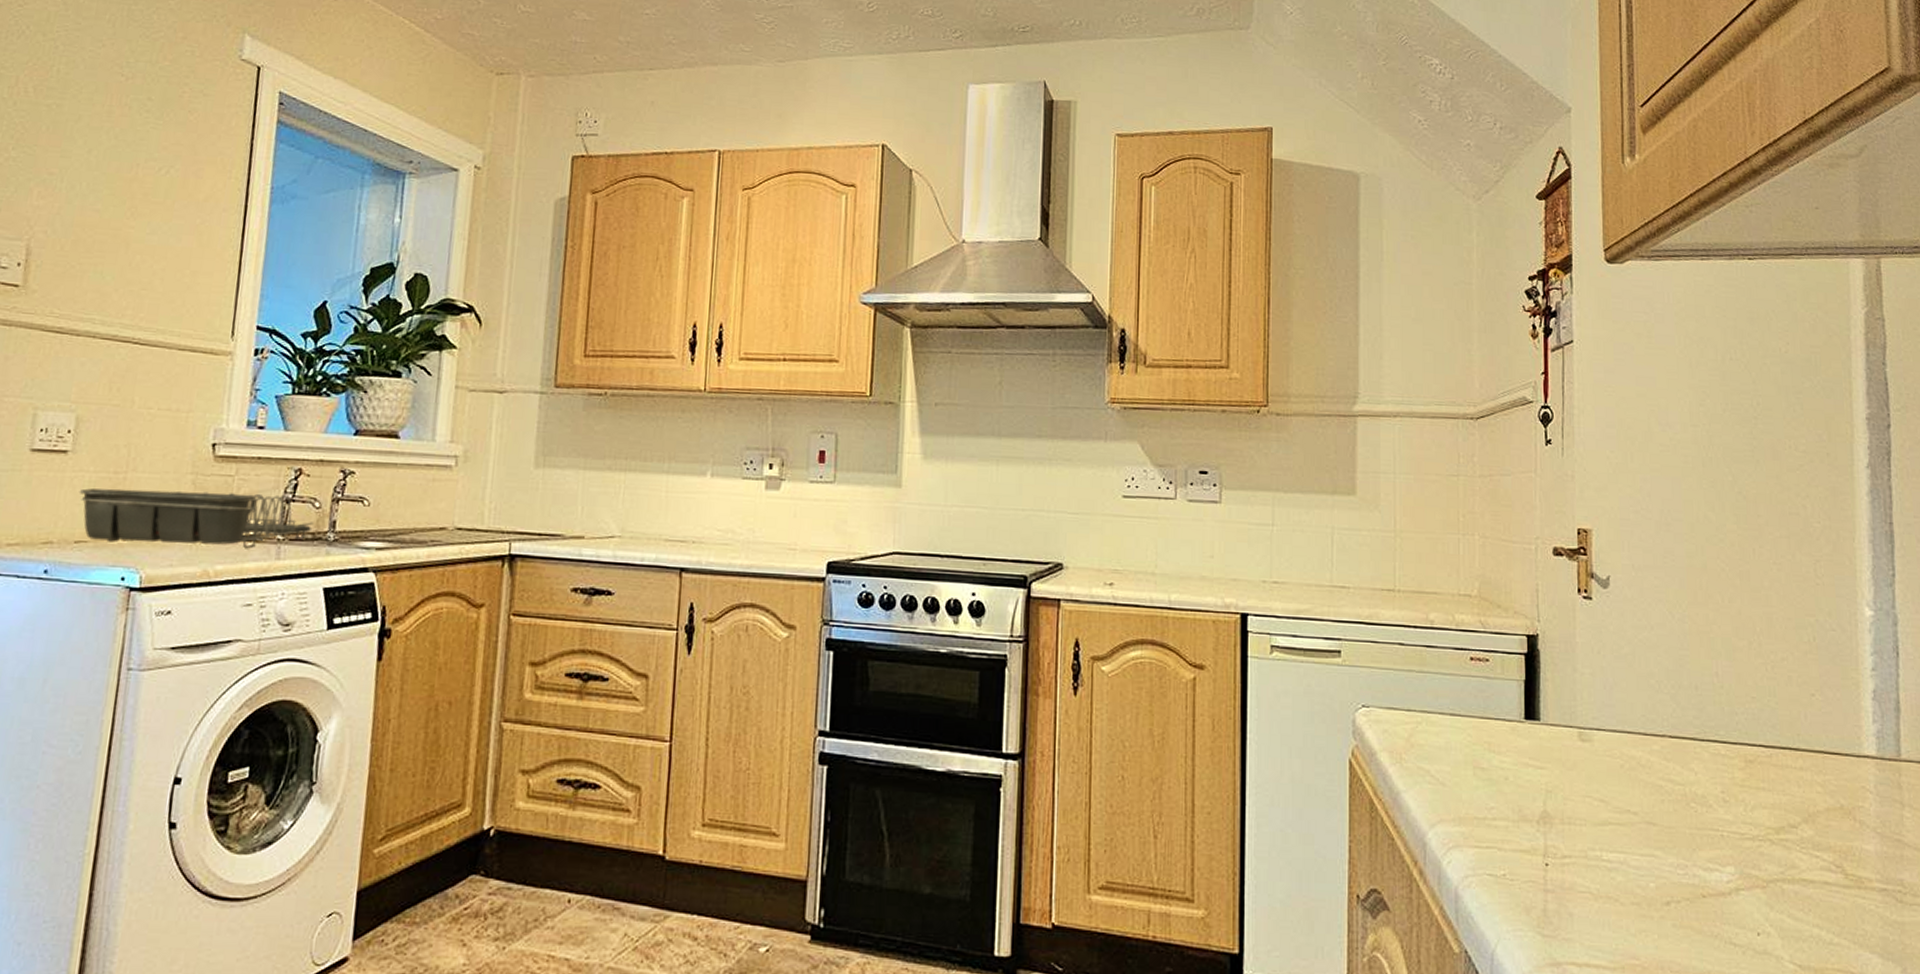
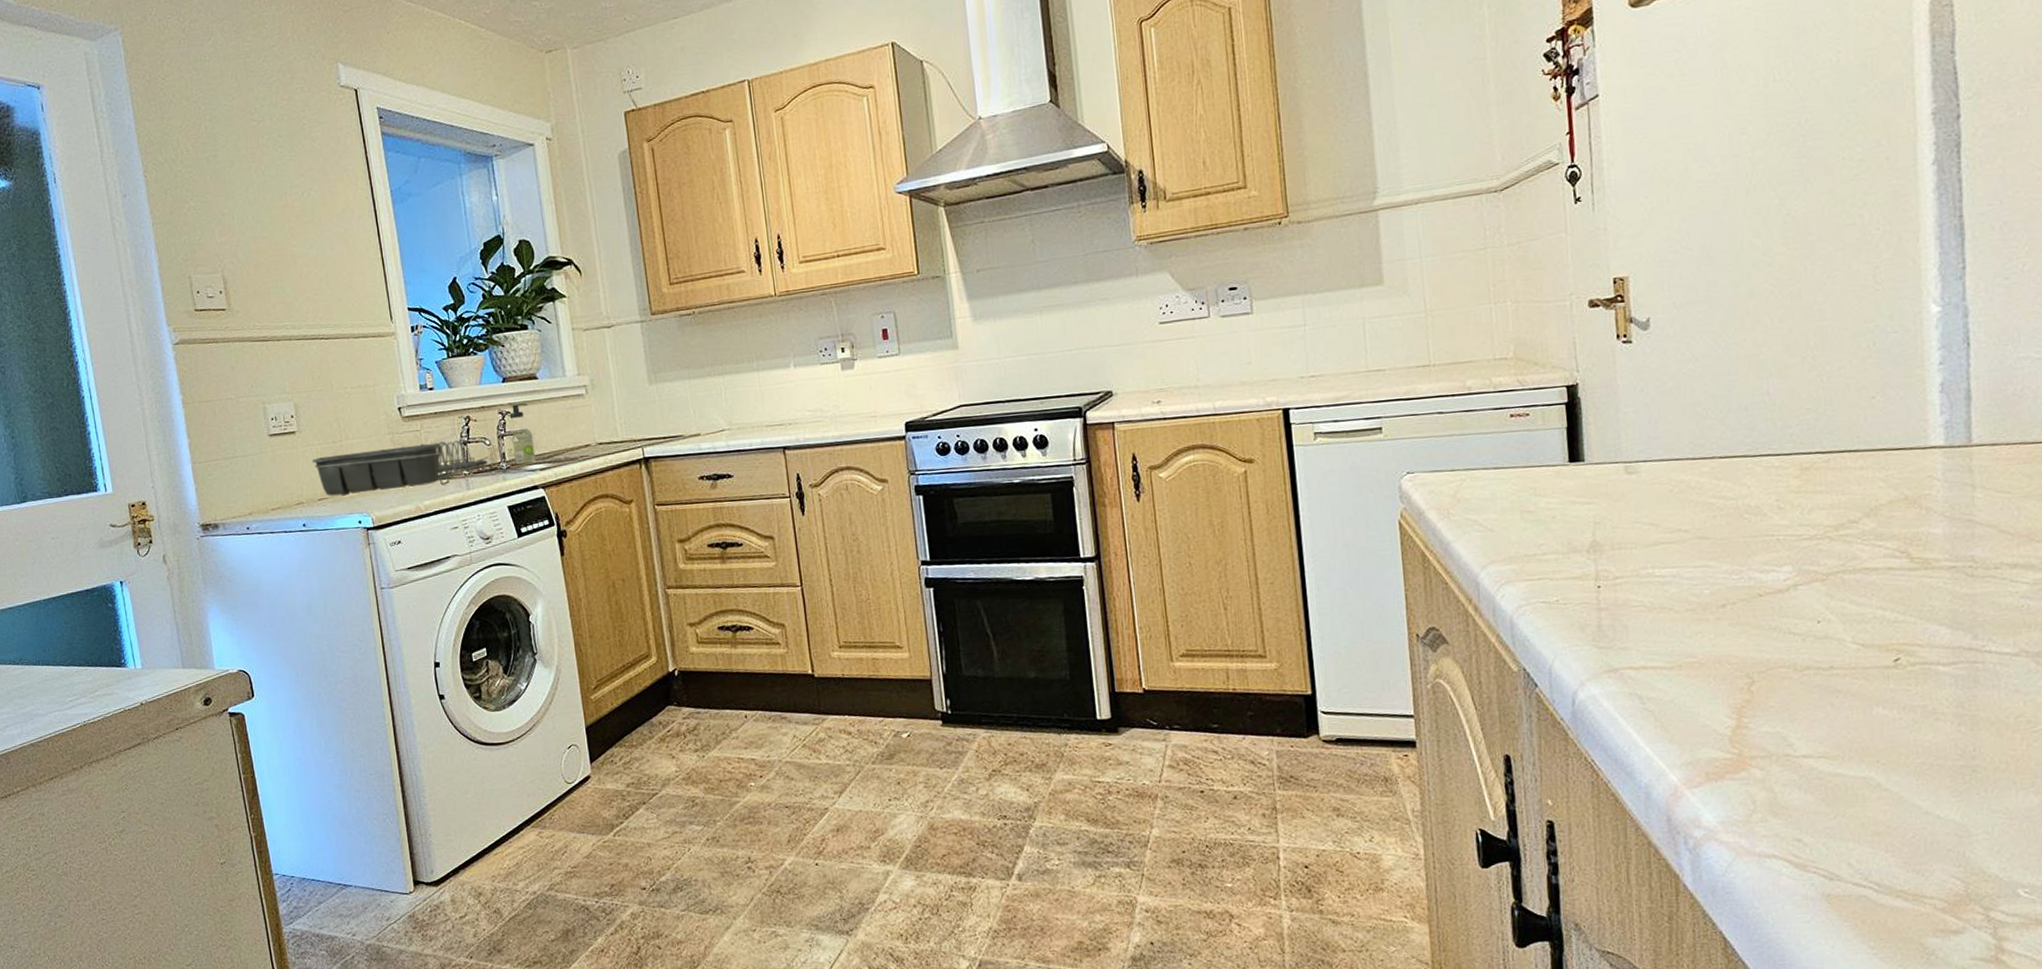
soap dispenser: none [339,464,379,539] -> present [507,403,536,464]

